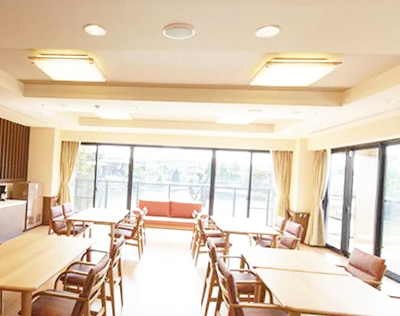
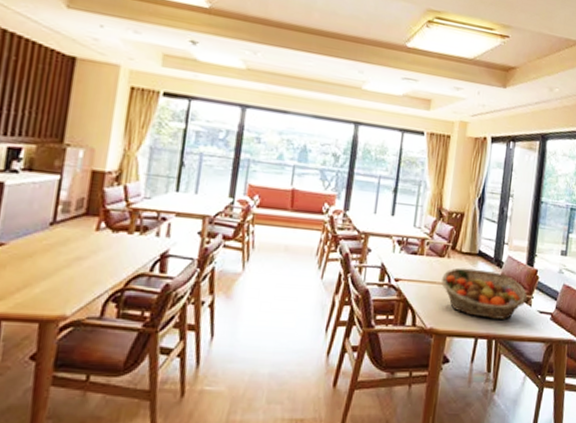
fruit basket: none [293,258,376,302] -> present [441,267,528,320]

